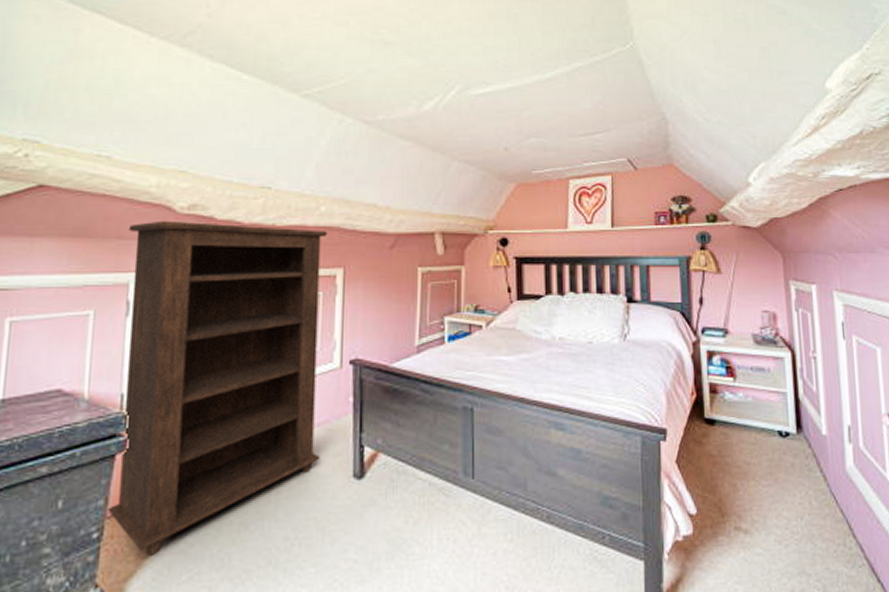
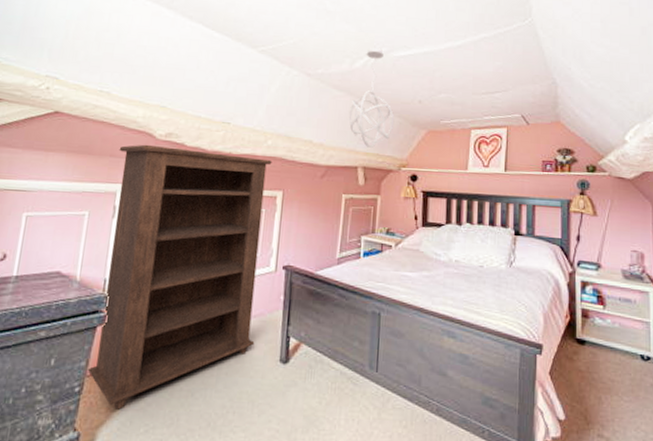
pendant light: none [419,85,476,208] -> present [348,48,395,148]

